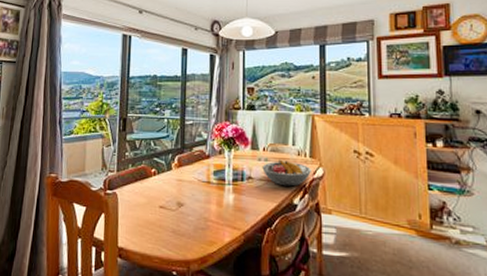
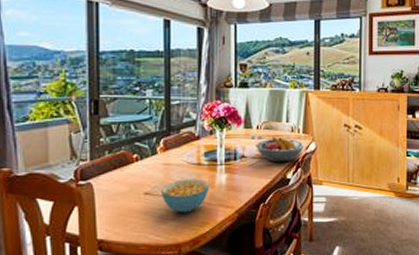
cereal bowl: none [174,196,218,230] -> present [162,179,210,213]

